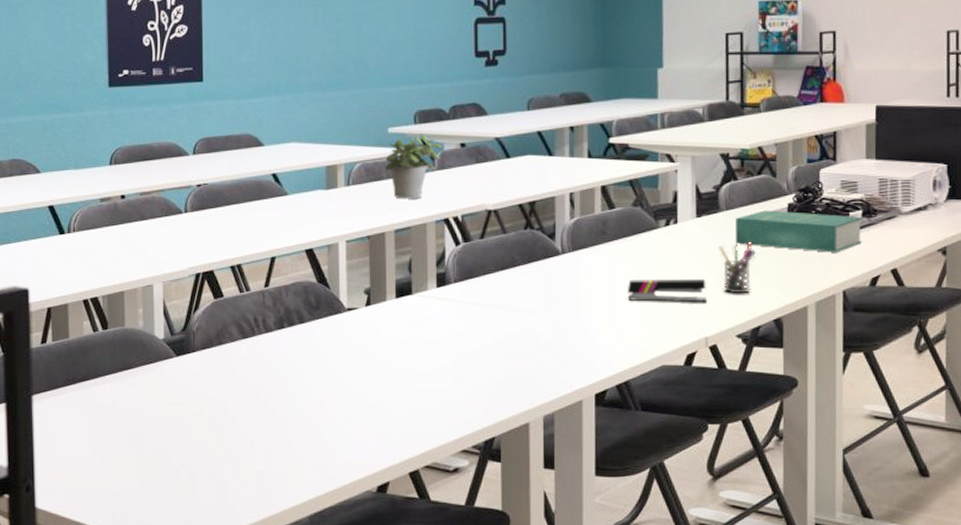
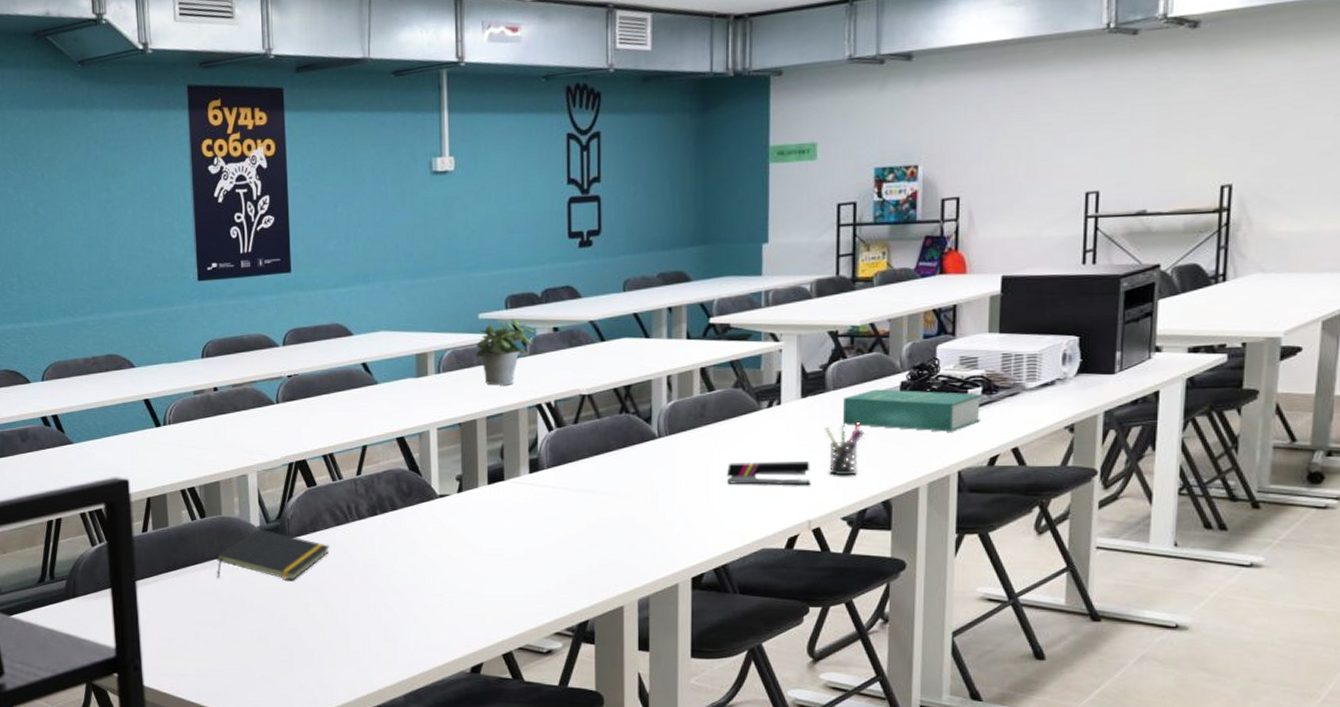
notepad: none [118,341,235,395] -> present [216,528,330,580]

